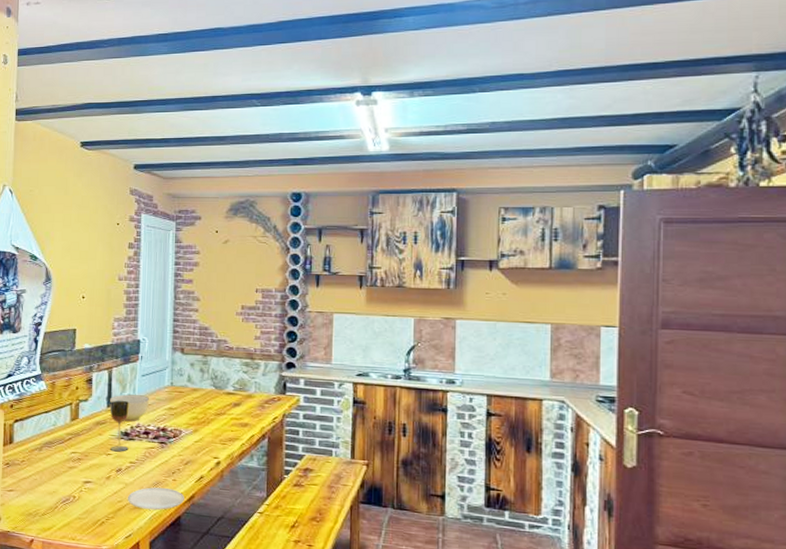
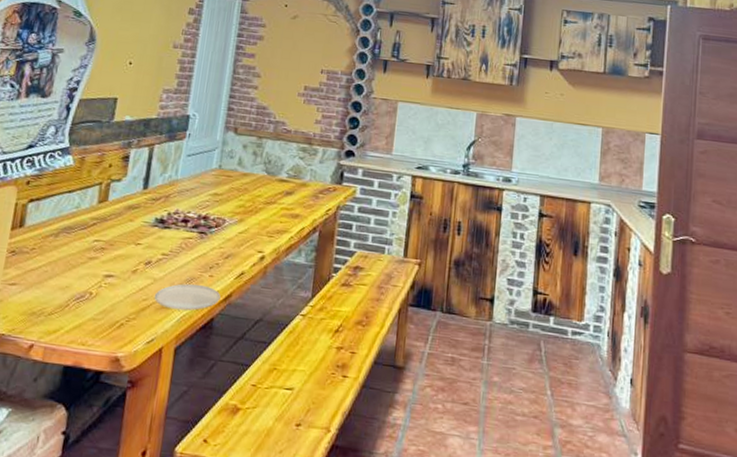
wineglass: present [109,400,129,452] -> none [141,182,169,242]
bowl: present [110,394,150,422] -> none [147,175,194,207]

